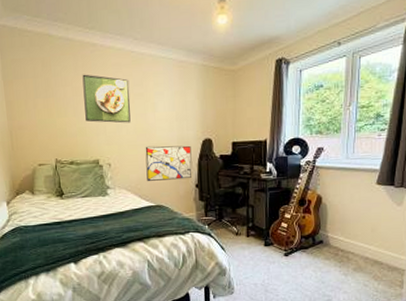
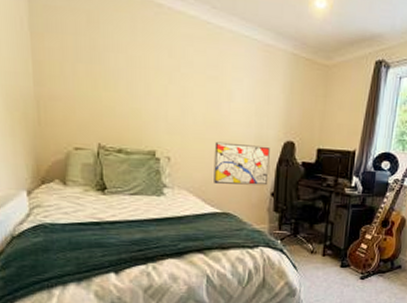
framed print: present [82,74,131,123] -> none [141,40,202,111]

